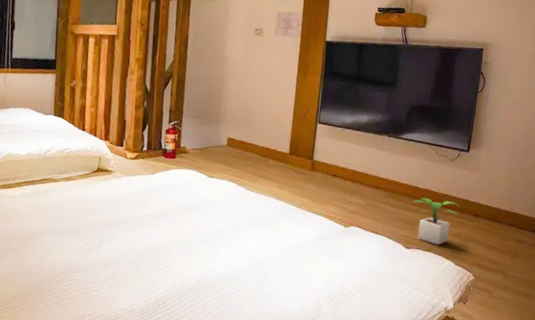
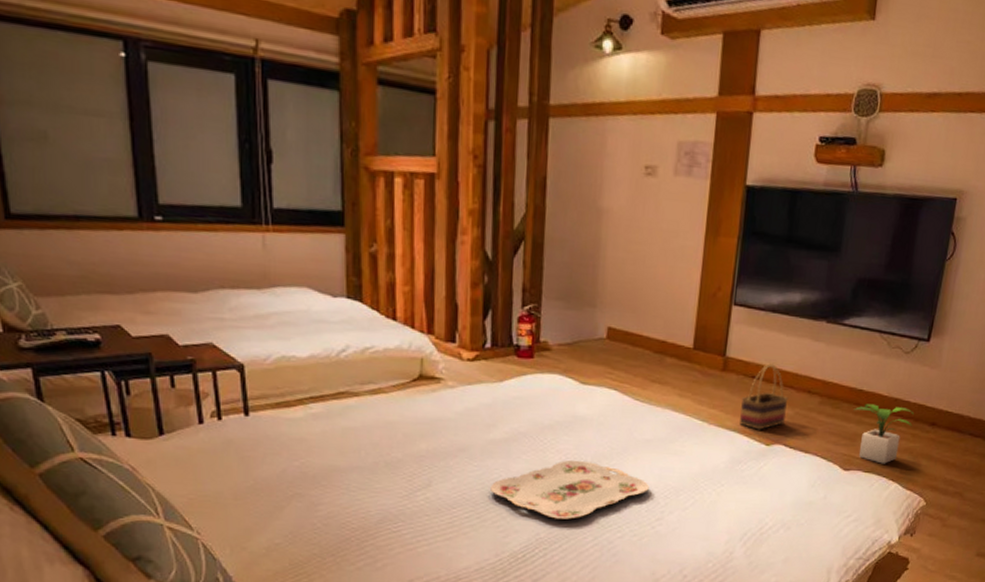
serving tray: none [142,232,257,277] -> present [490,460,649,519]
basket: none [324,166,361,215] -> present [739,363,789,430]

